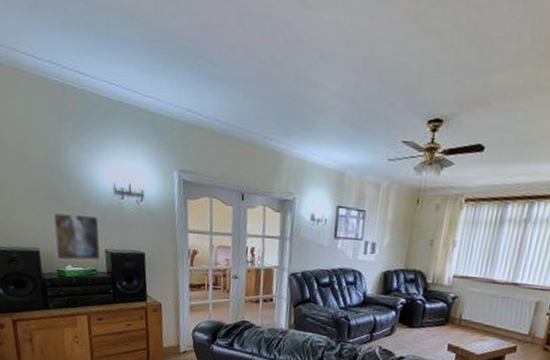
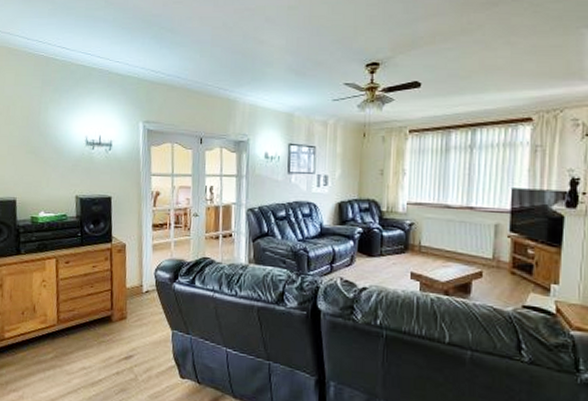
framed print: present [52,213,101,262] -> none [29,165,72,208]

